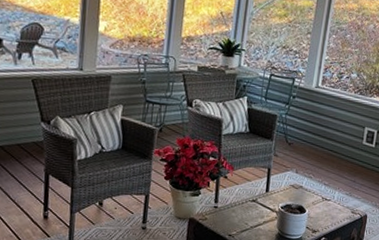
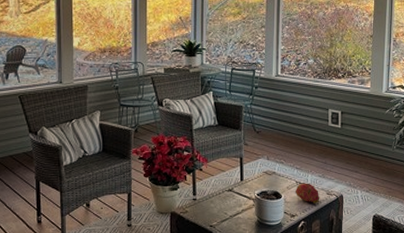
fruit: none [319,199,344,221] -> present [295,183,320,203]

